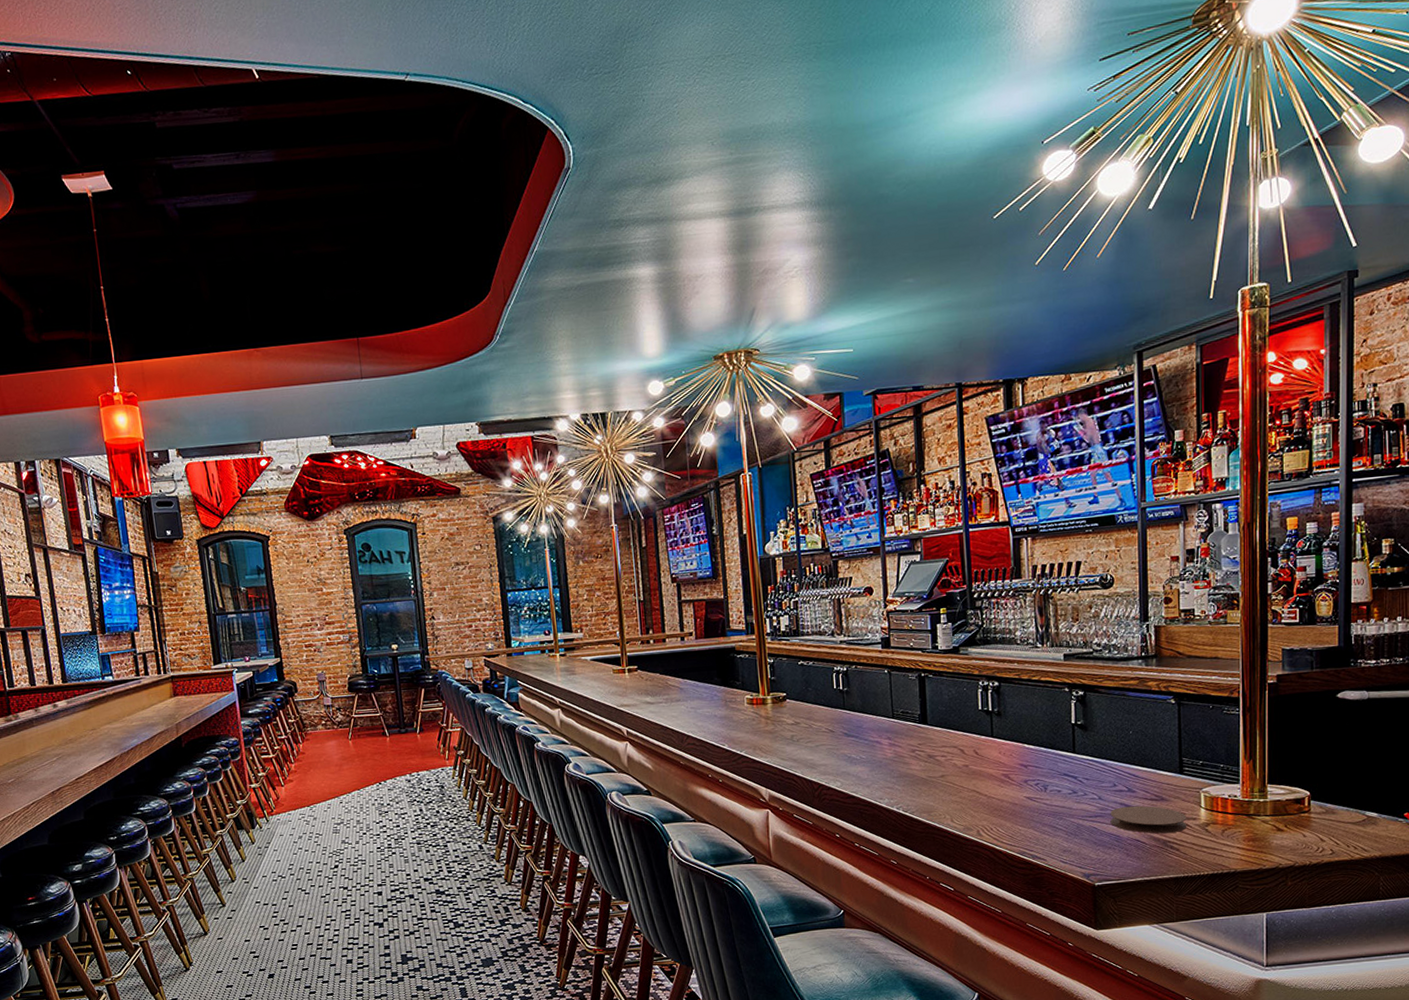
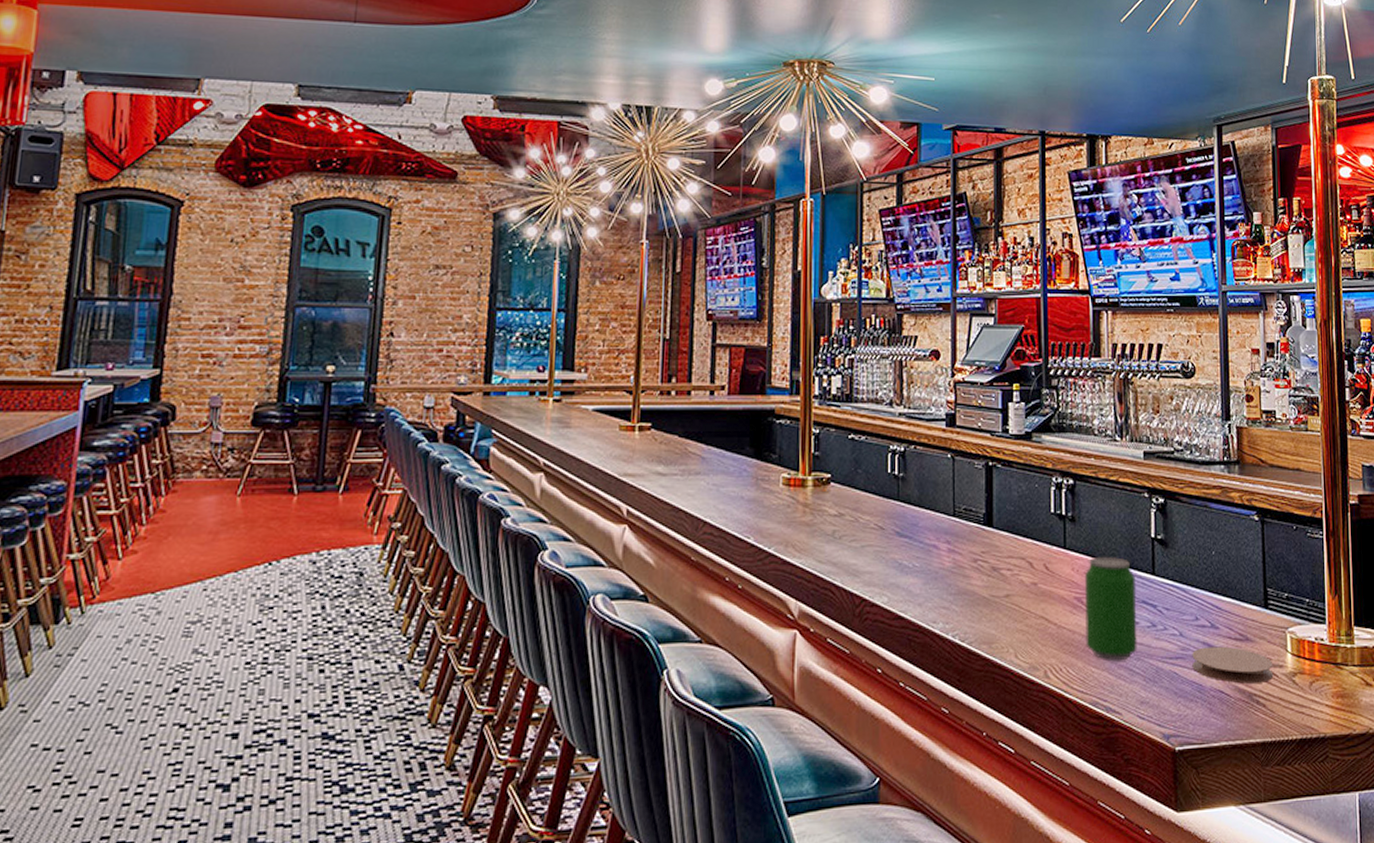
beverage can: none [1010,740,1060,821] -> present [1084,556,1137,661]

